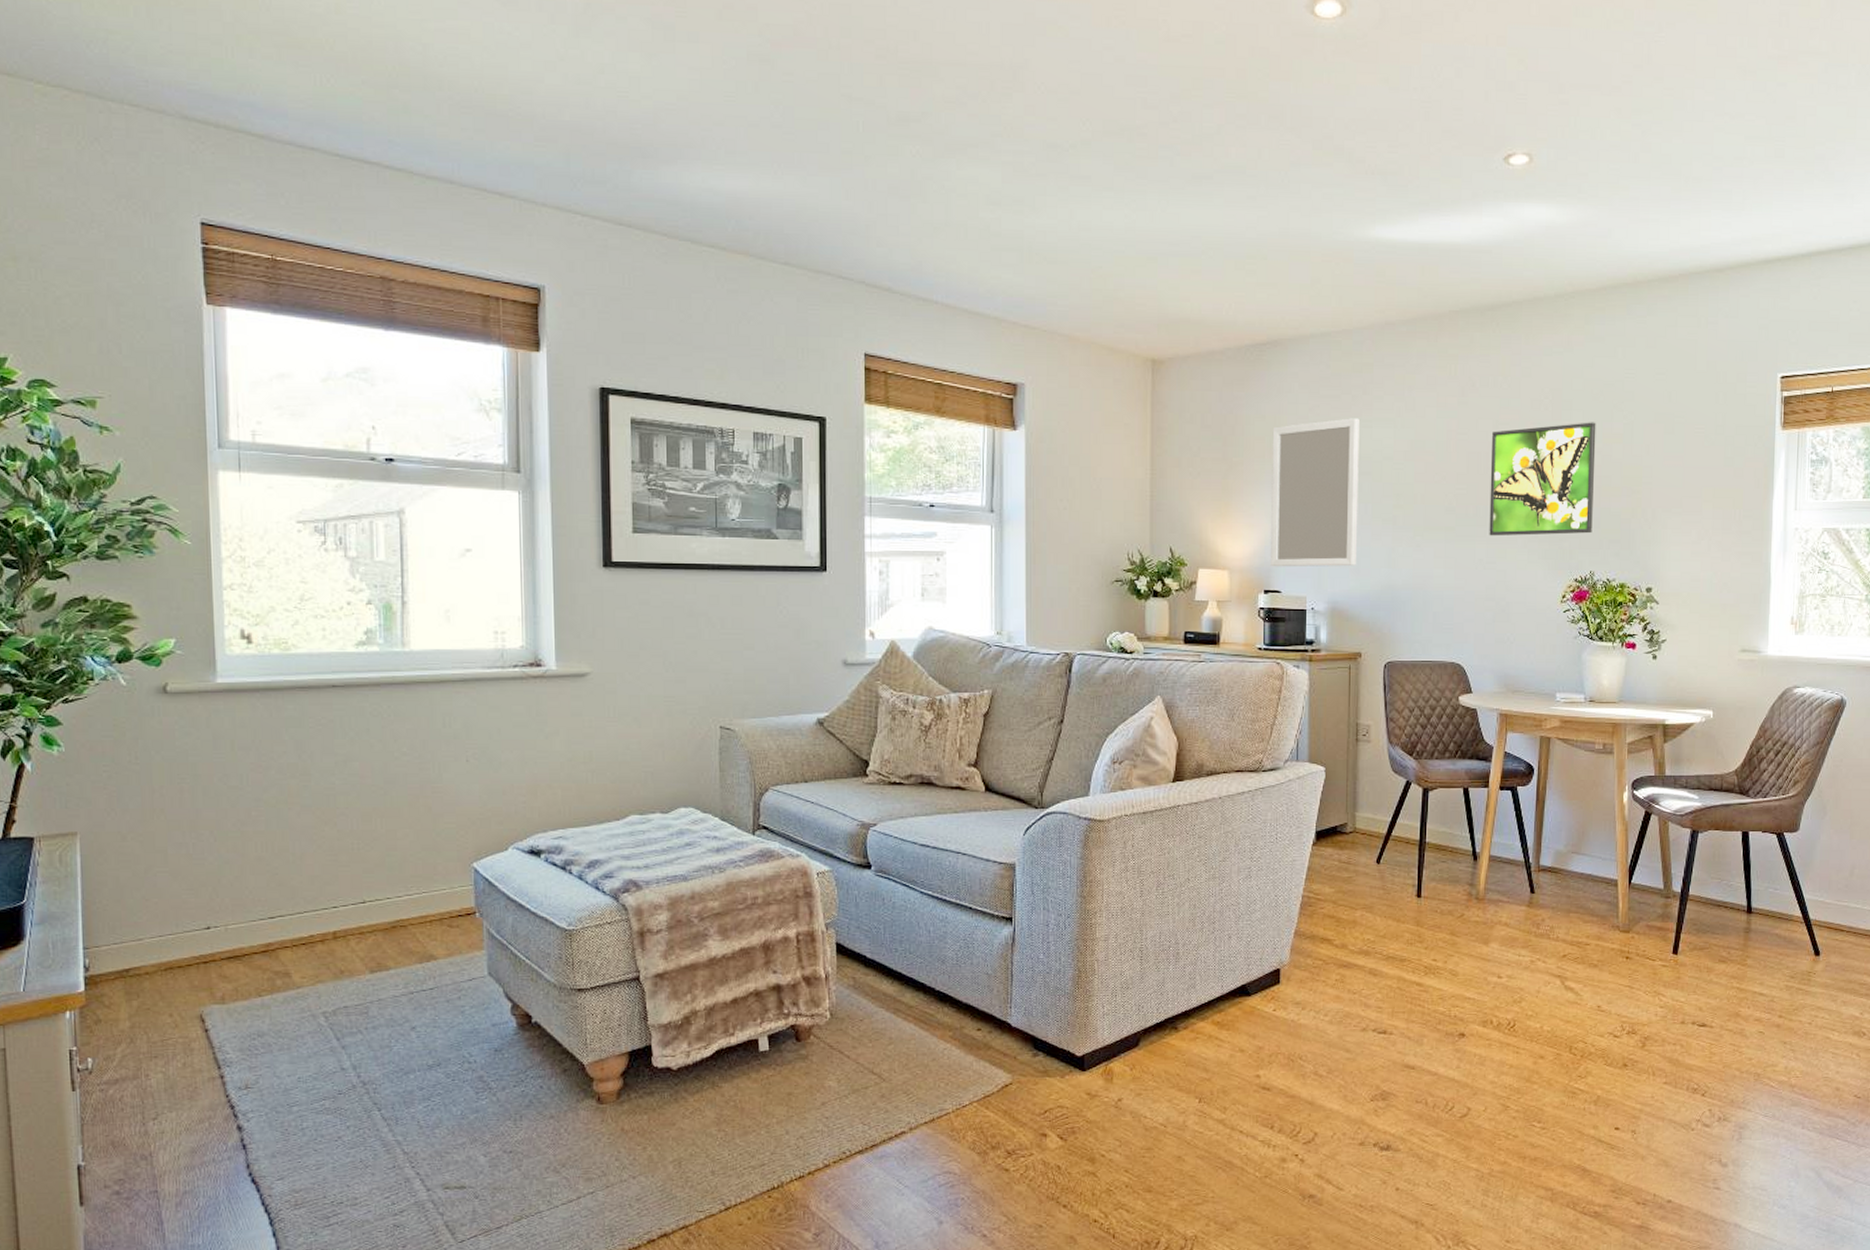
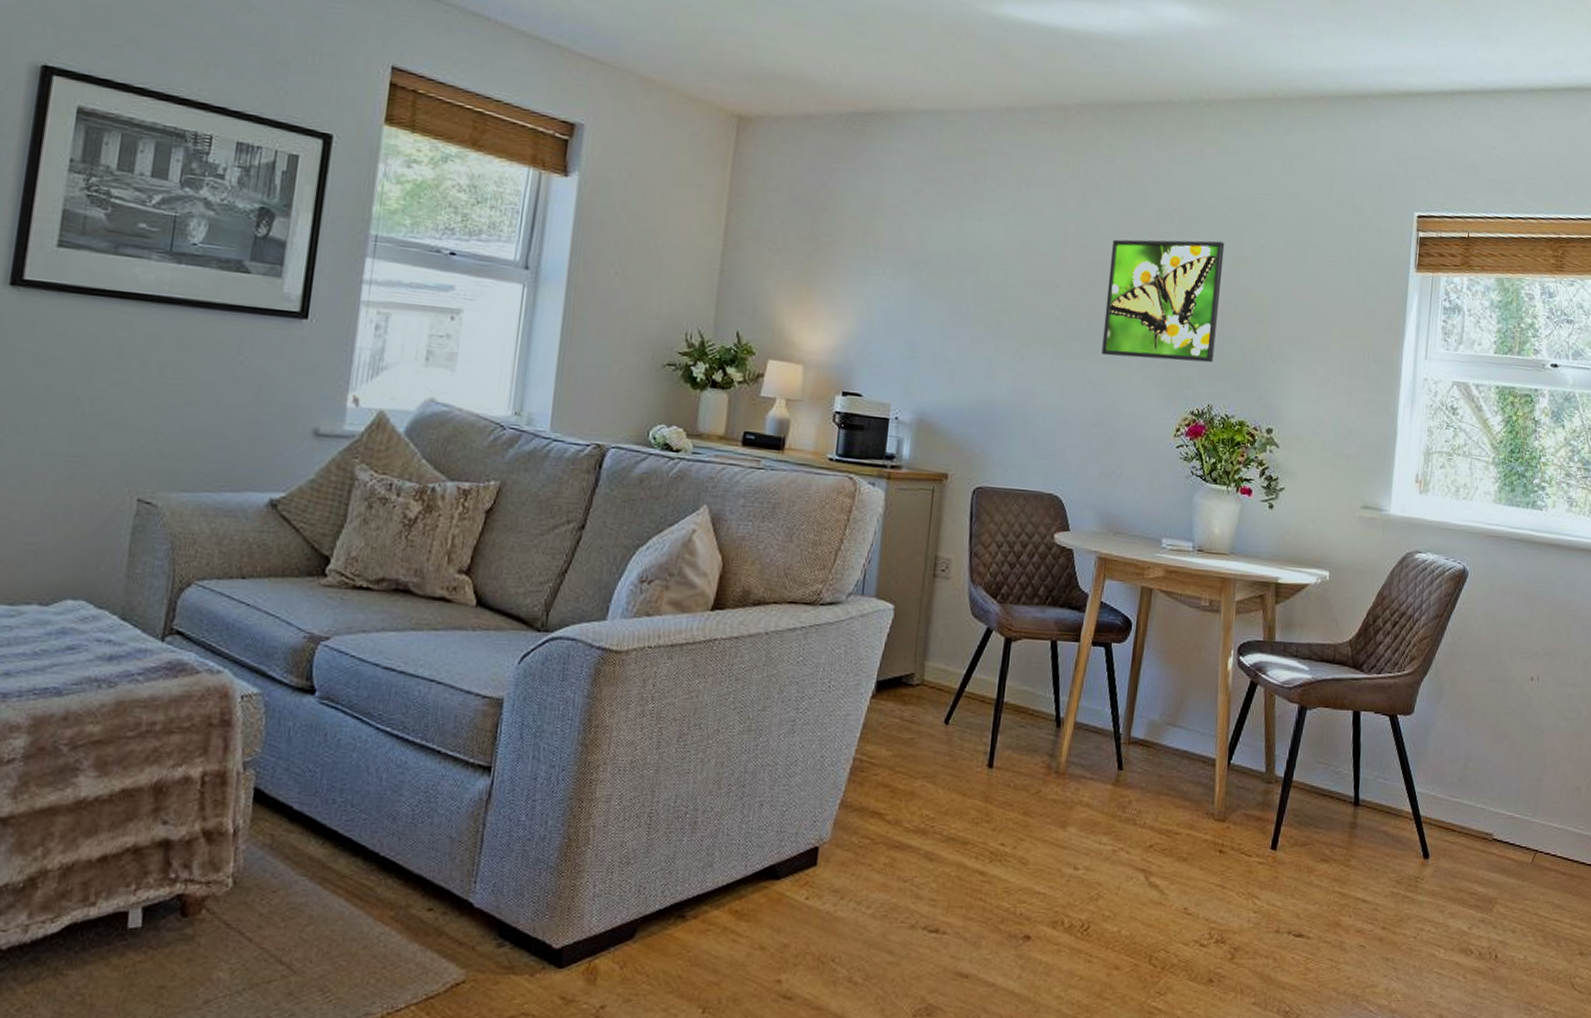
home mirror: present [1271,418,1359,567] -> none [853,207,969,373]

